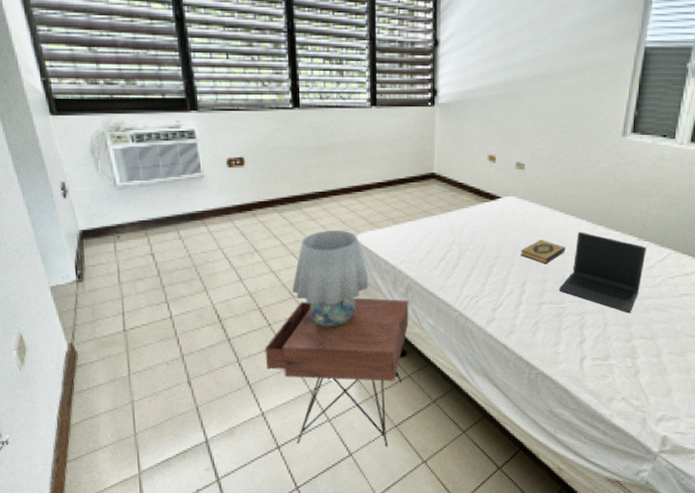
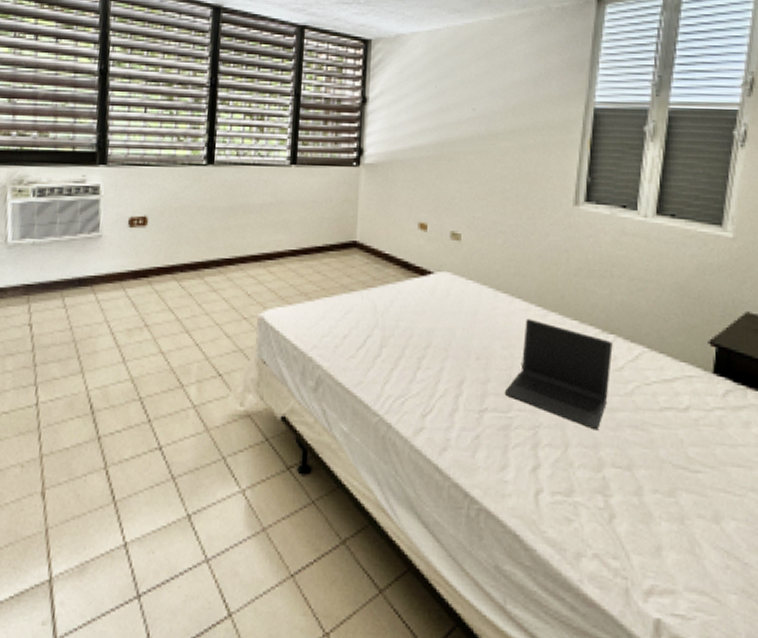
nightstand: present [265,297,409,447] -> none [138,390,319,608]
table lamp: present [292,229,369,327] -> none [181,304,273,428]
hardback book: present [520,240,566,263] -> none [455,327,511,358]

